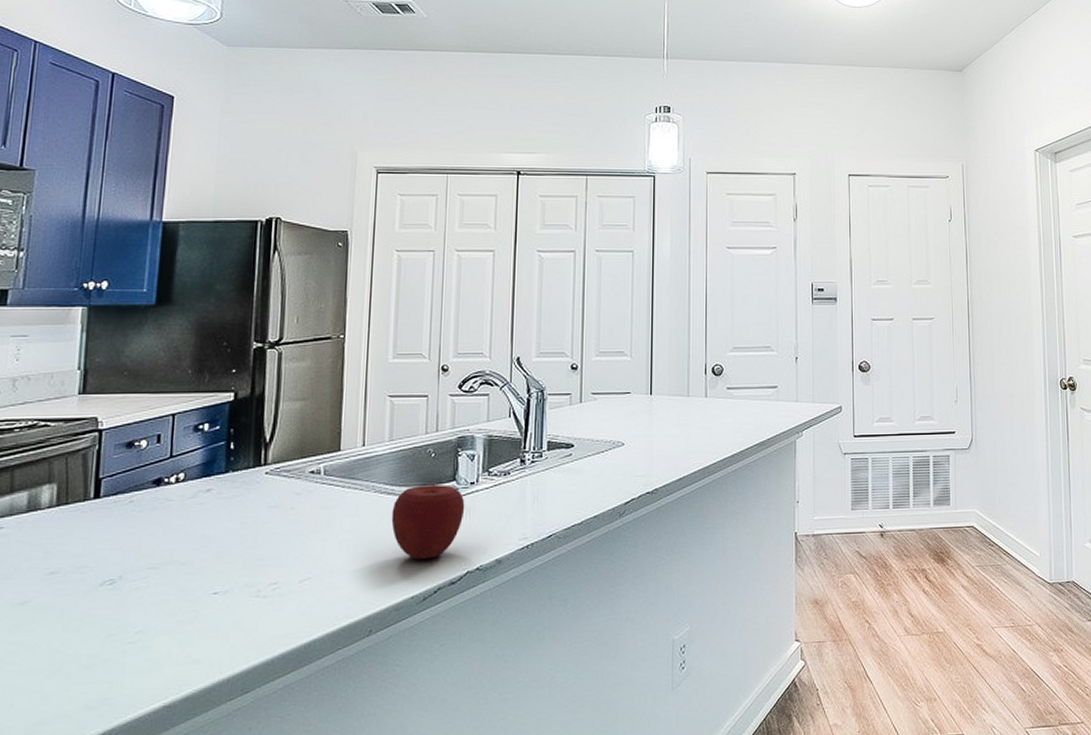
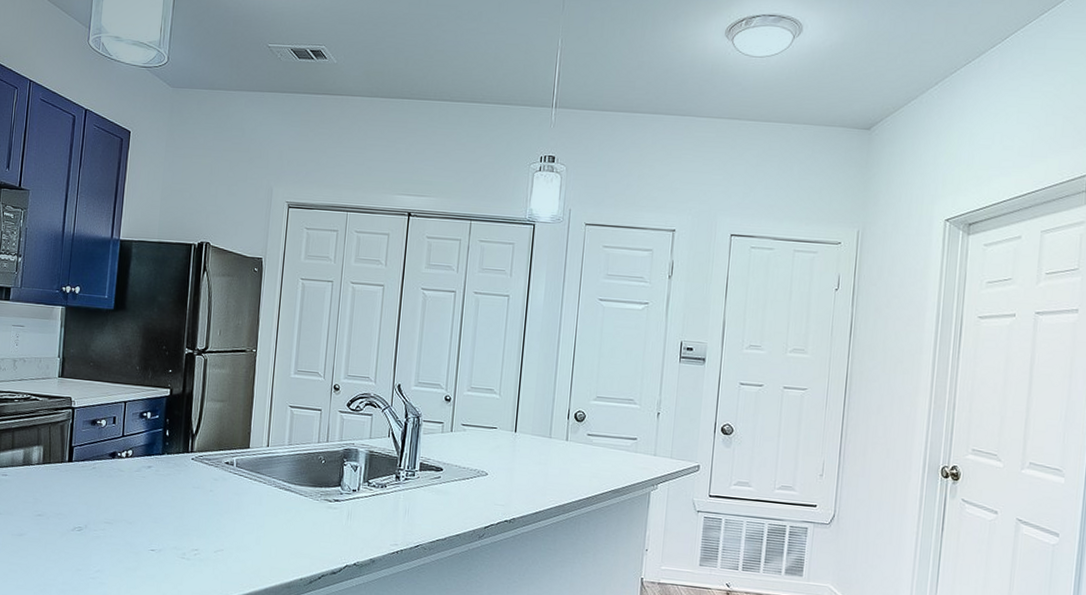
apple: present [391,482,465,560] -> none [287,485,348,550]

